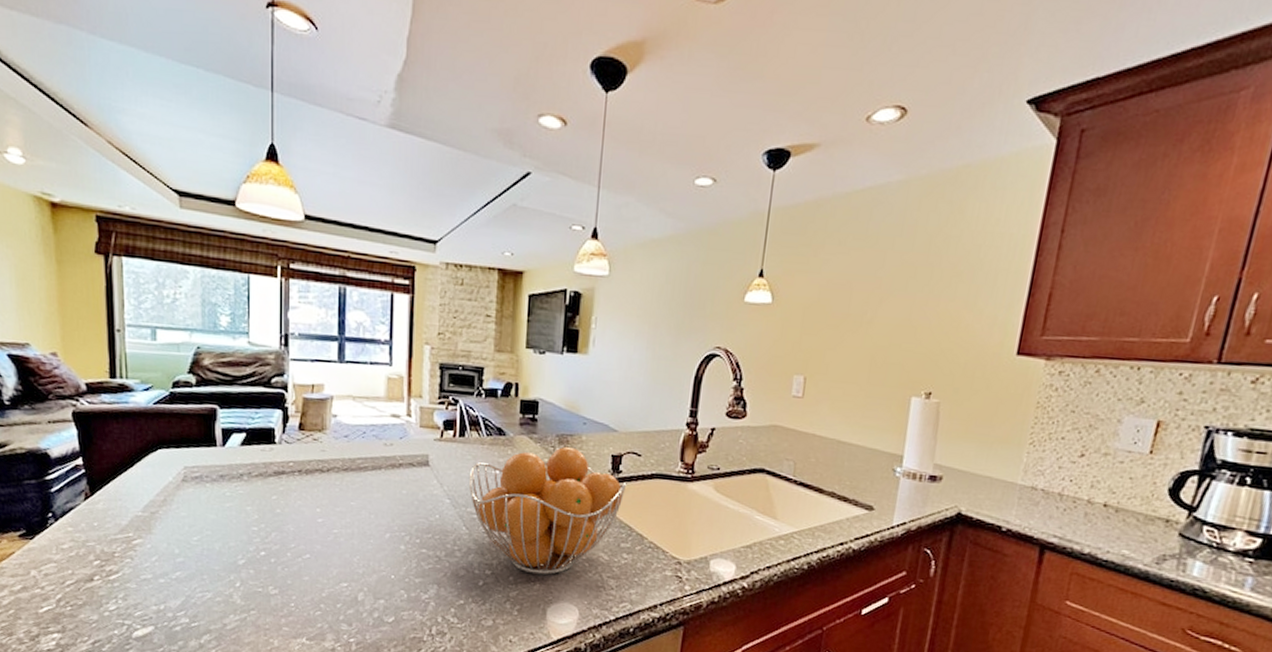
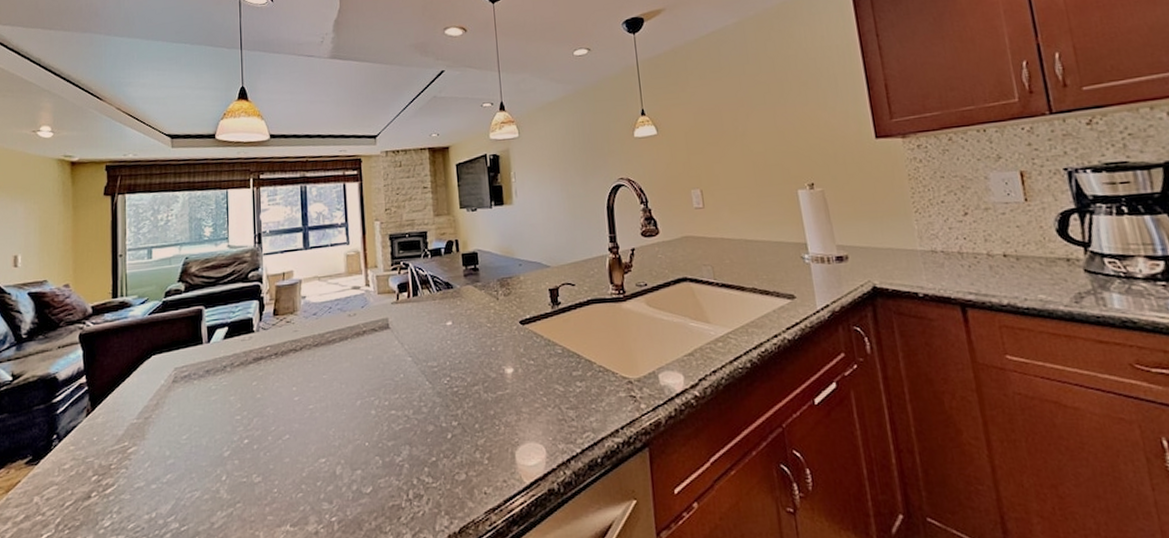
fruit basket: present [468,446,627,576] -> none [425,288,568,418]

